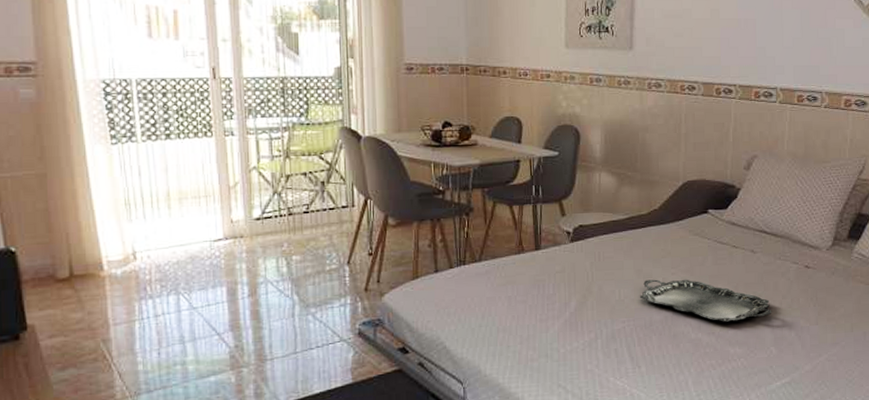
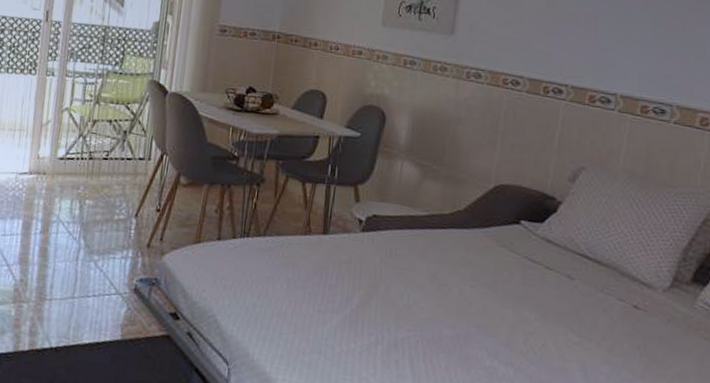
serving tray: present [640,279,772,322] -> none [431,288,587,357]

